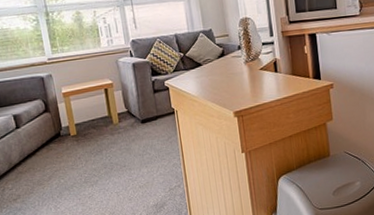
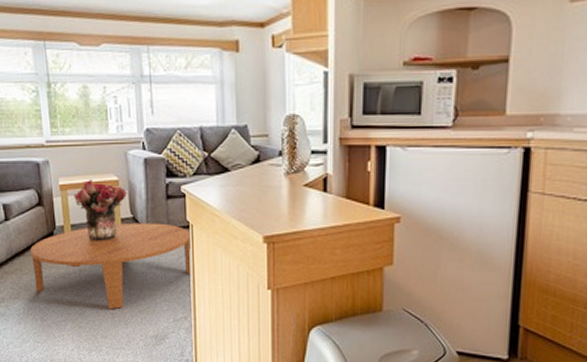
coffee table: none [41,112,179,190] -> present [31,222,191,310]
bouquet: none [75,86,122,135] -> present [74,180,128,241]

